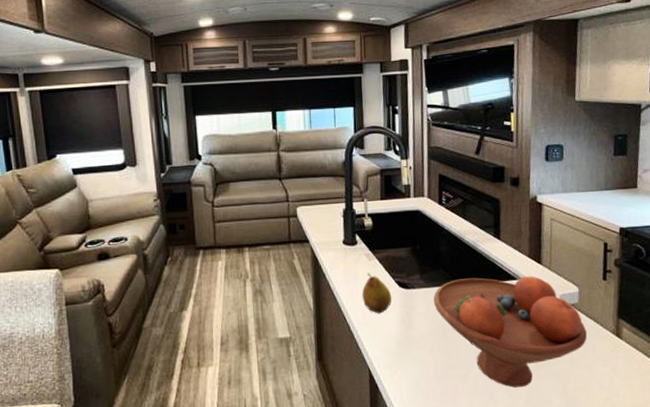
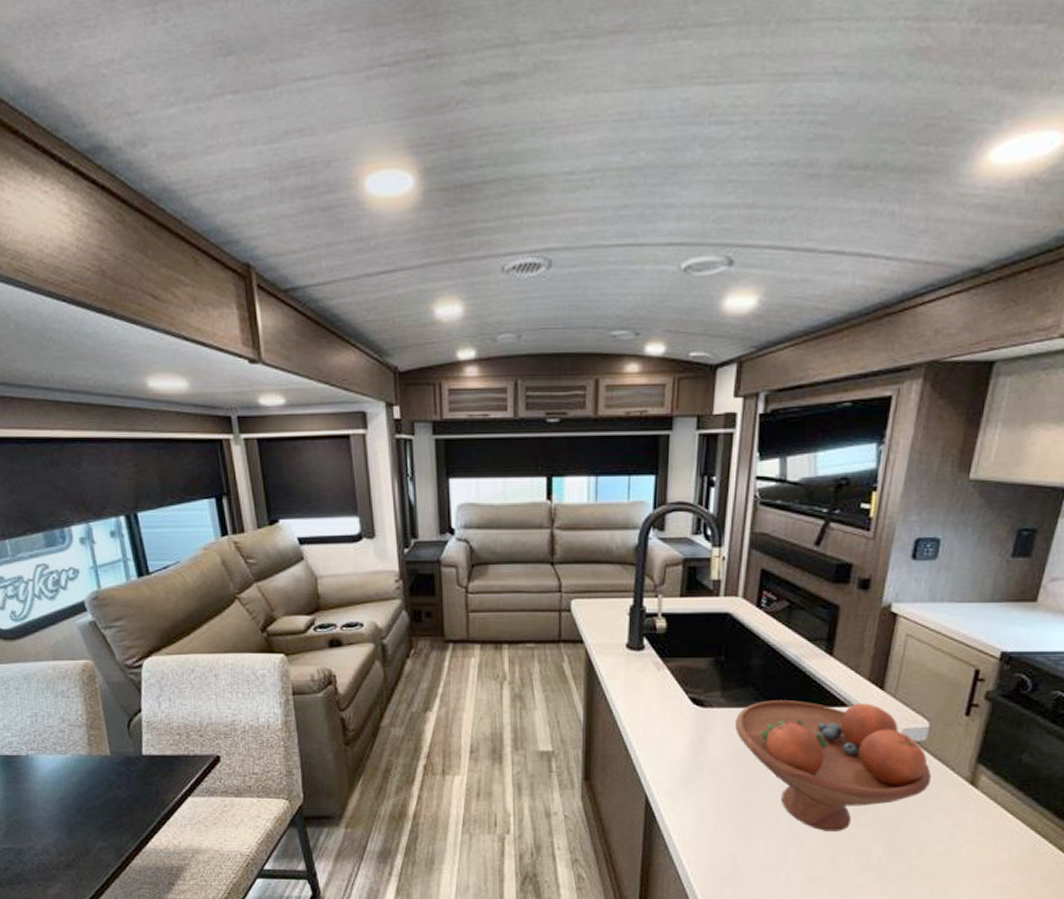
fruit: present [362,273,392,314] -> none [644,684,683,733]

